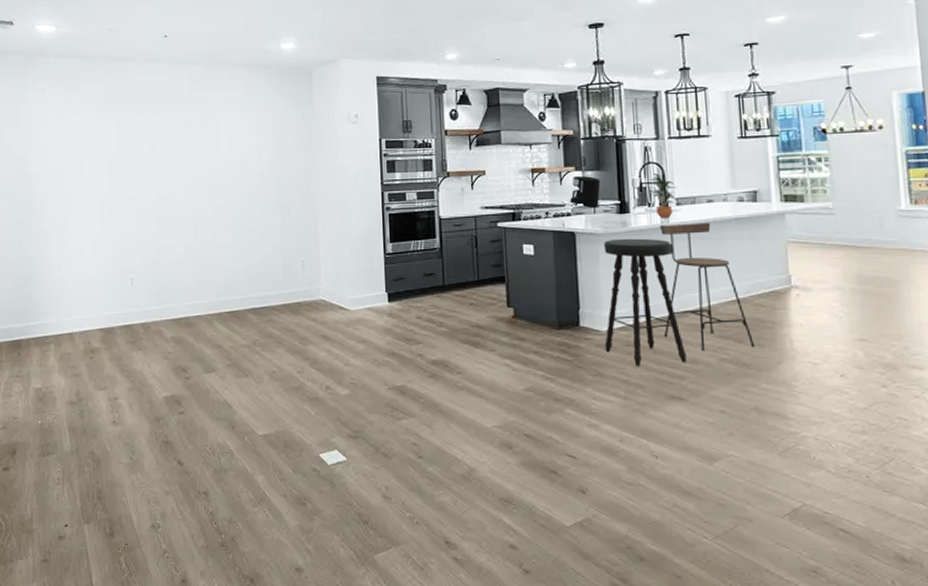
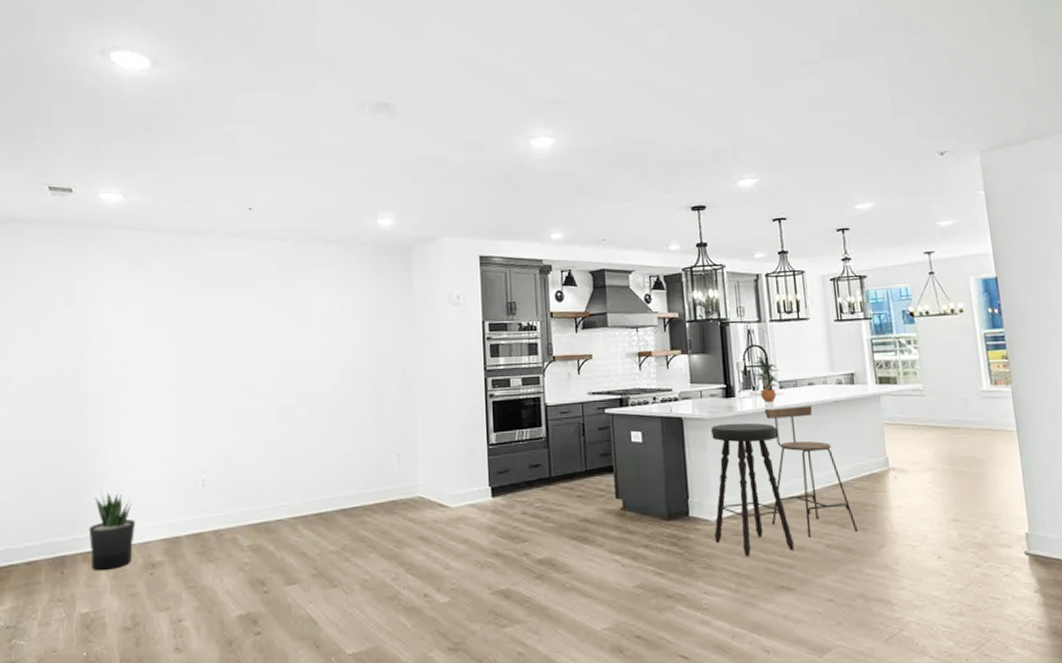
planter: none [38,287,76,353] -> present [88,492,135,570]
coffee maker: present [561,176,615,210] -> none [669,359,721,394]

